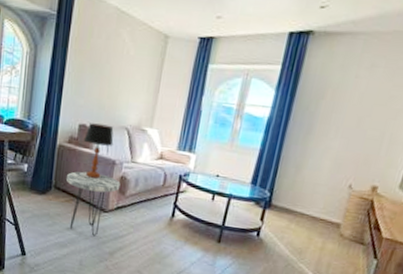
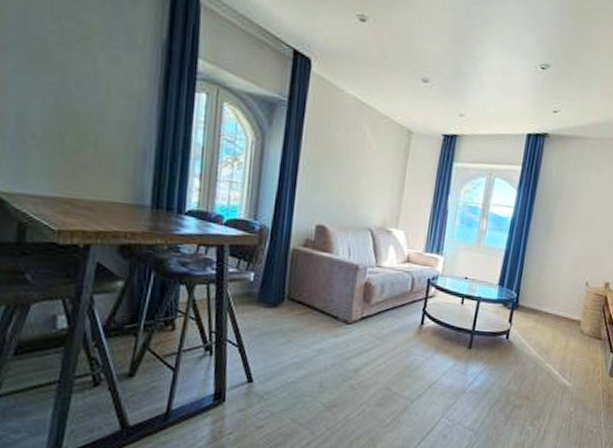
side table: present [65,171,121,237] -> none [301,278,365,353]
table lamp: present [83,123,114,179] -> none [321,223,356,286]

